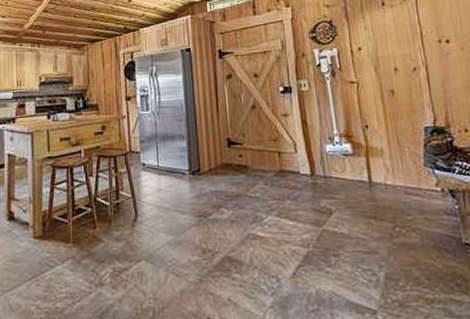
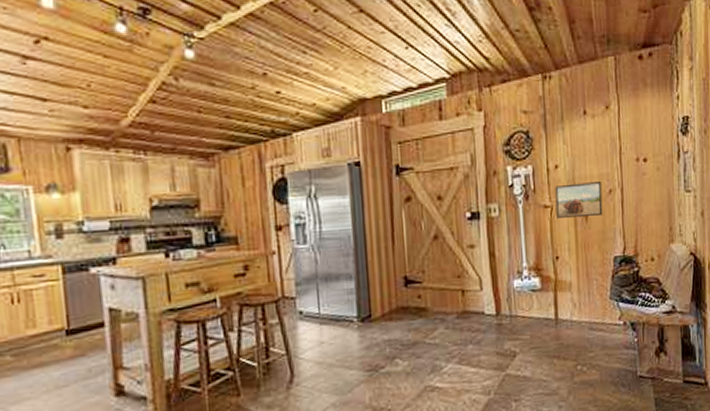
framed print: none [359,61,409,92] -> present [555,182,603,218]

